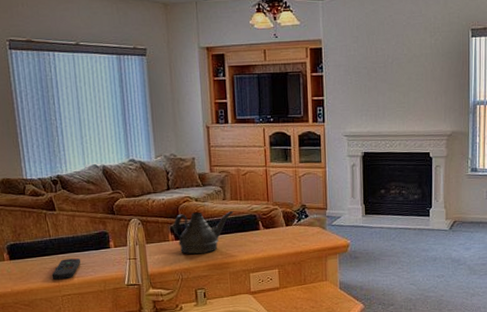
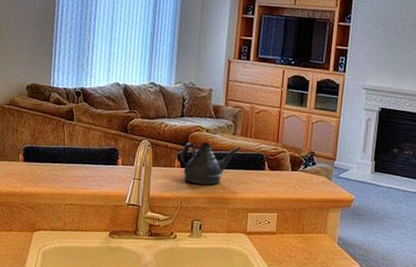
remote control: present [51,258,81,280] -> none [59,169,89,189]

